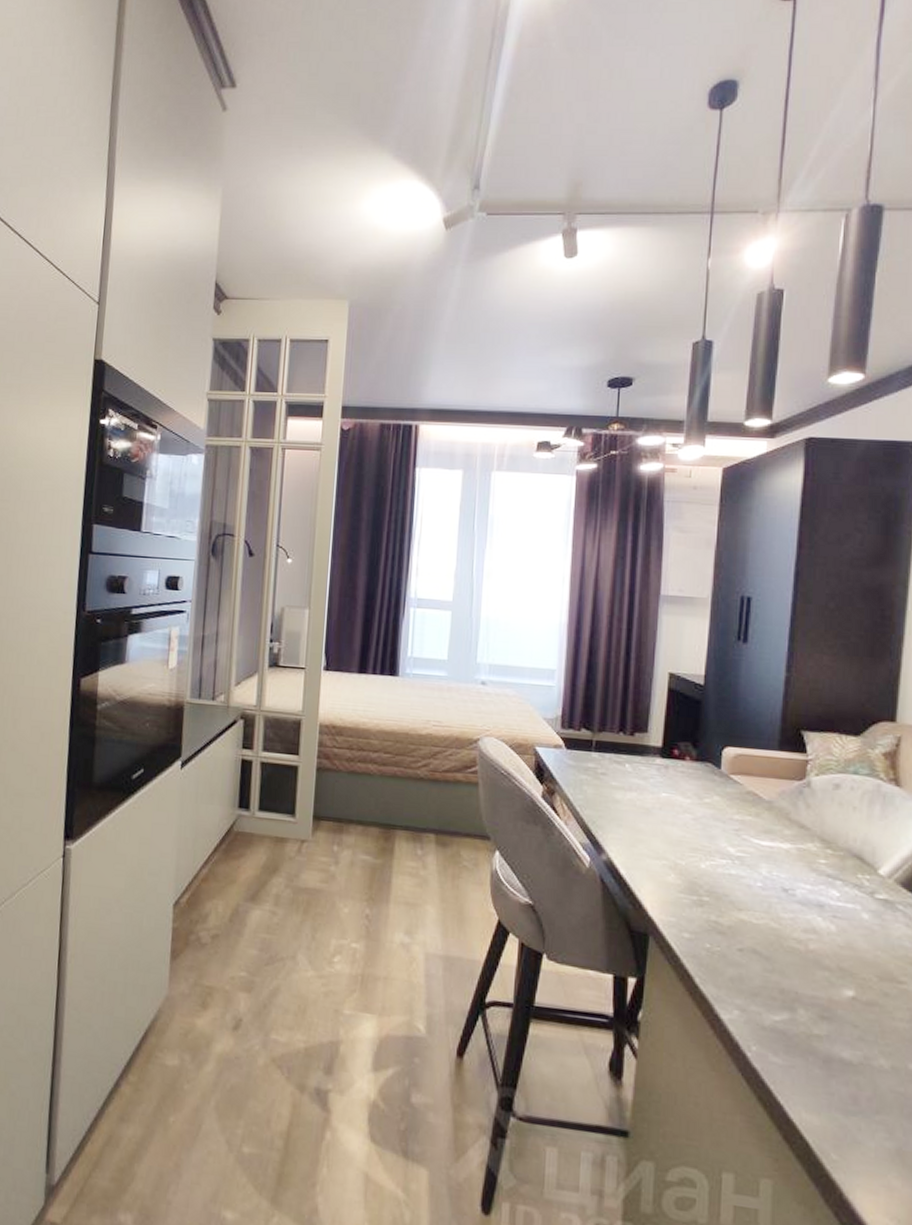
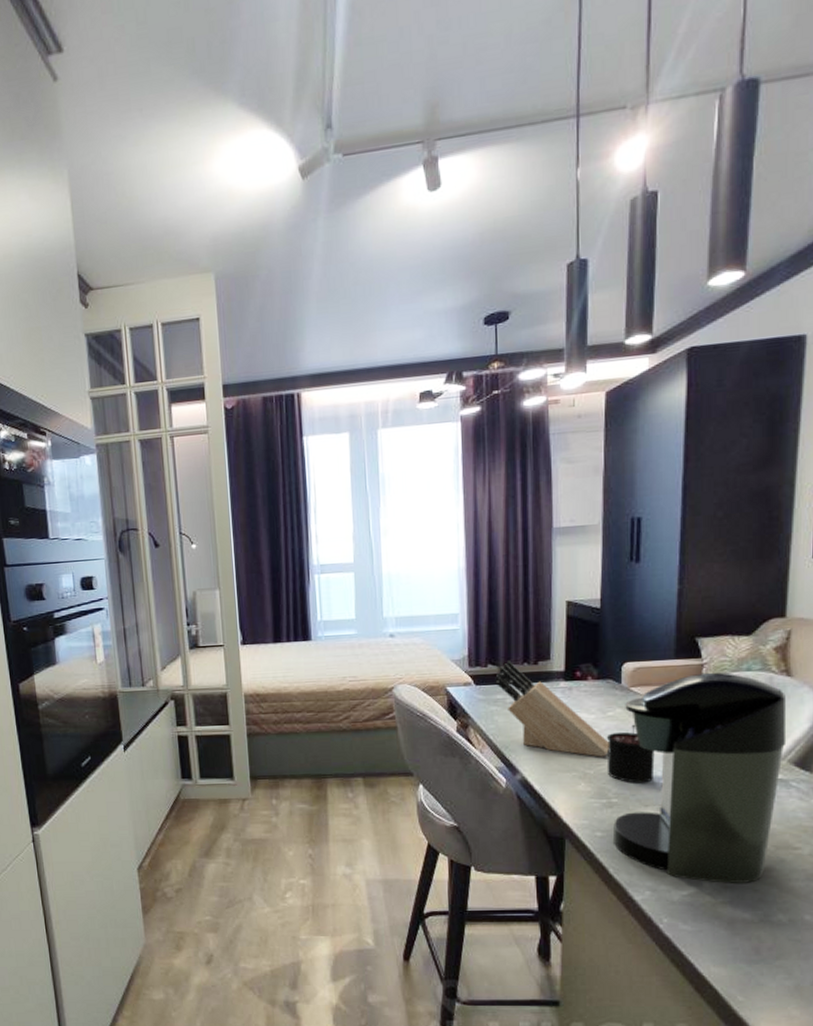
knife block: none [587,727,704,848] -> present [495,660,609,757]
candle: none [699,815,752,884] -> present [606,724,655,783]
coffee maker: none [701,770,894,1017] -> present [612,673,787,883]

